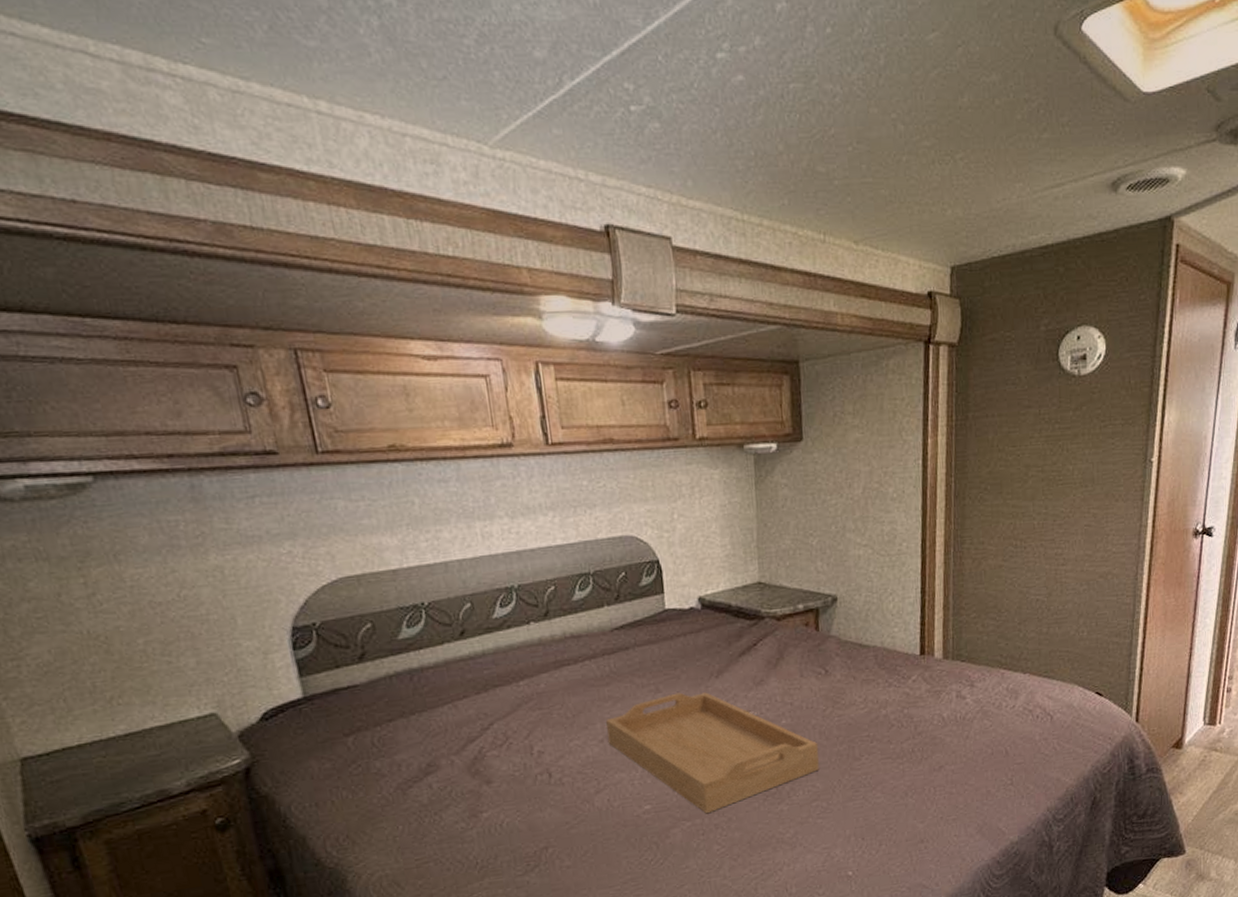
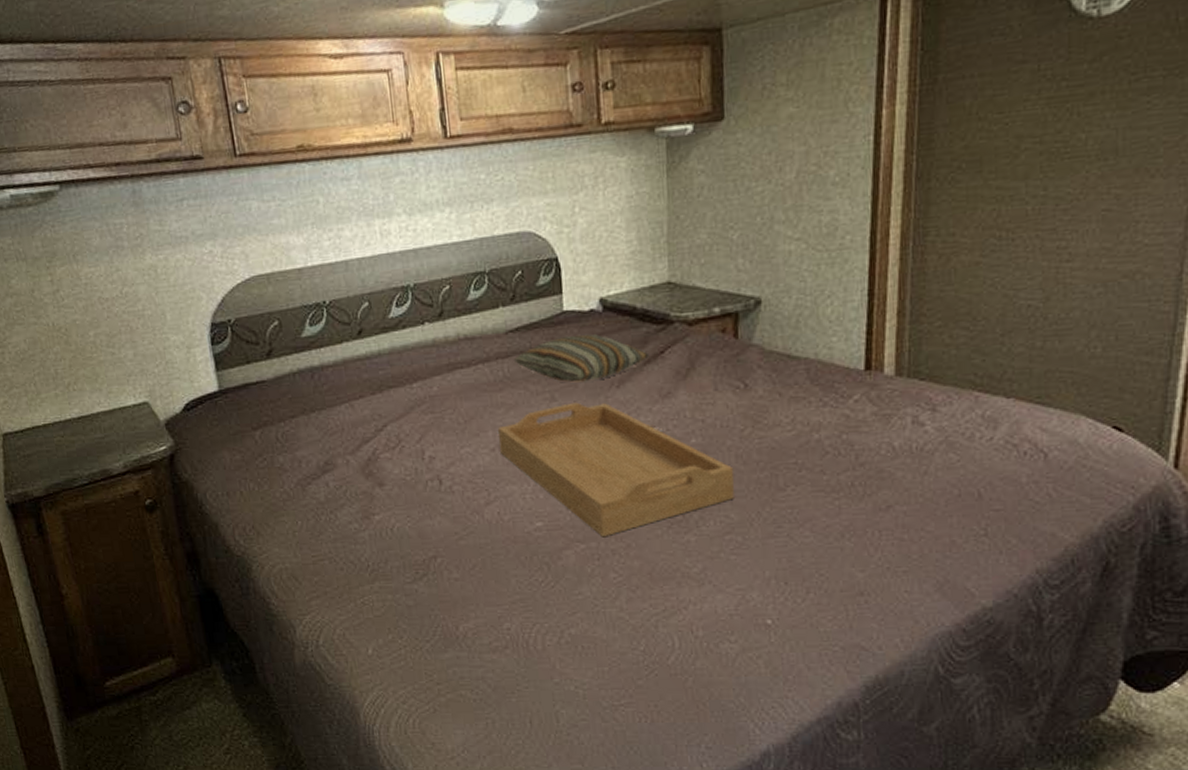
pillow: none [619,629,745,675] -> present [513,334,650,383]

